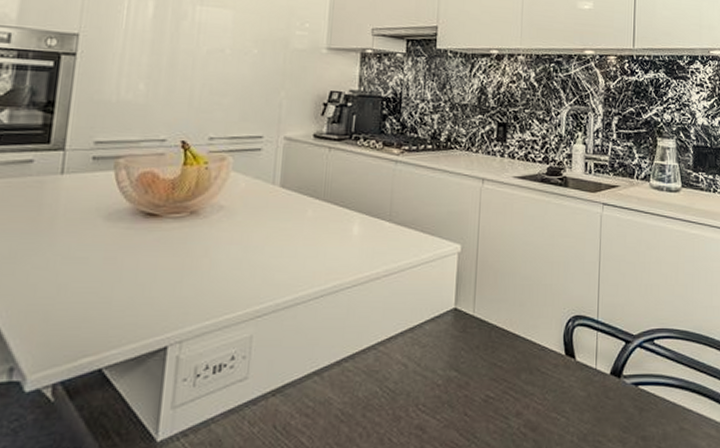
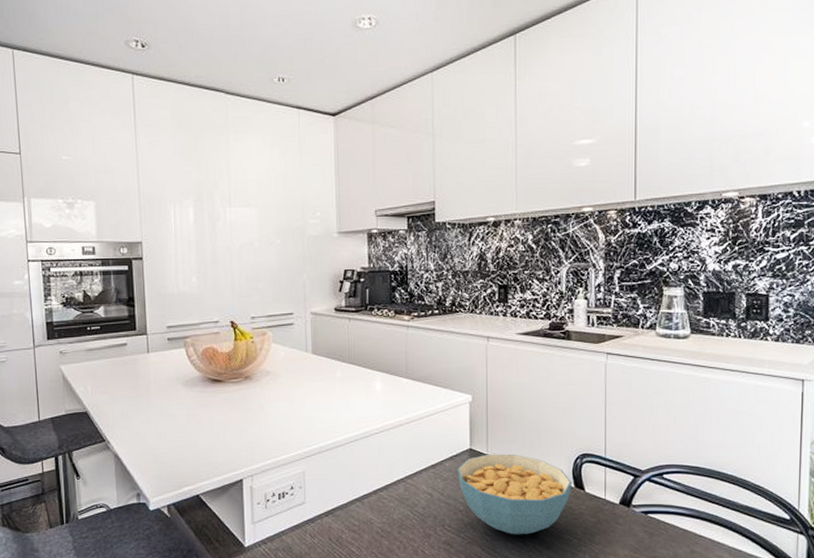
cereal bowl: none [438,315,563,415] -> present [457,453,572,535]

